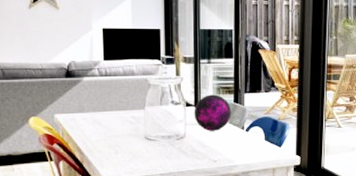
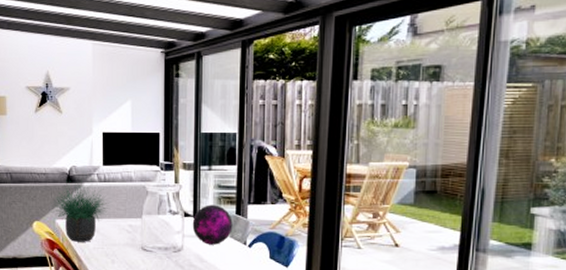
potted plant: none [49,72,111,135] -> present [51,177,109,242]

